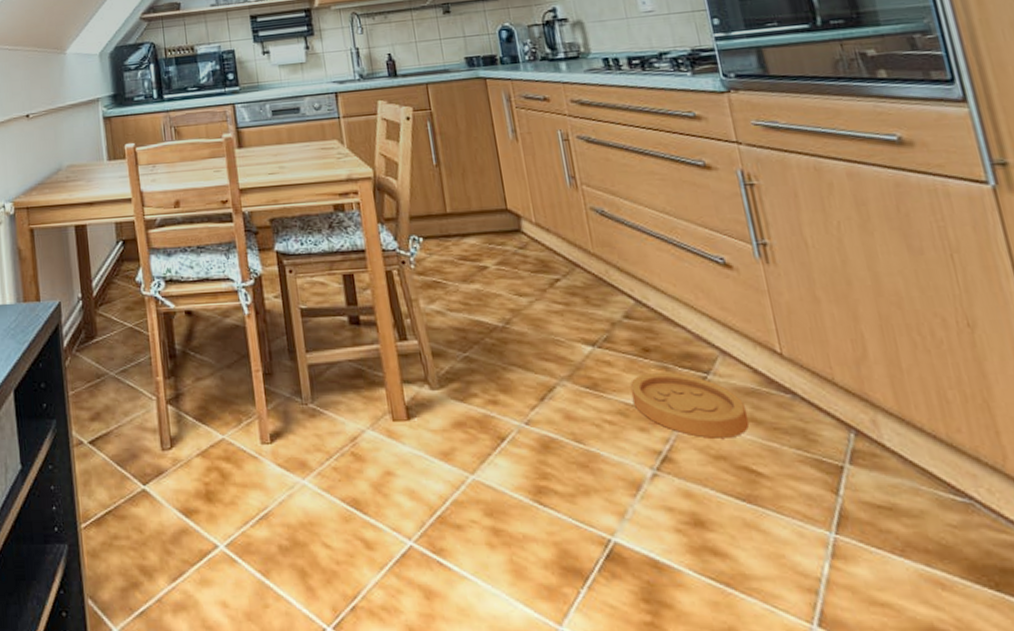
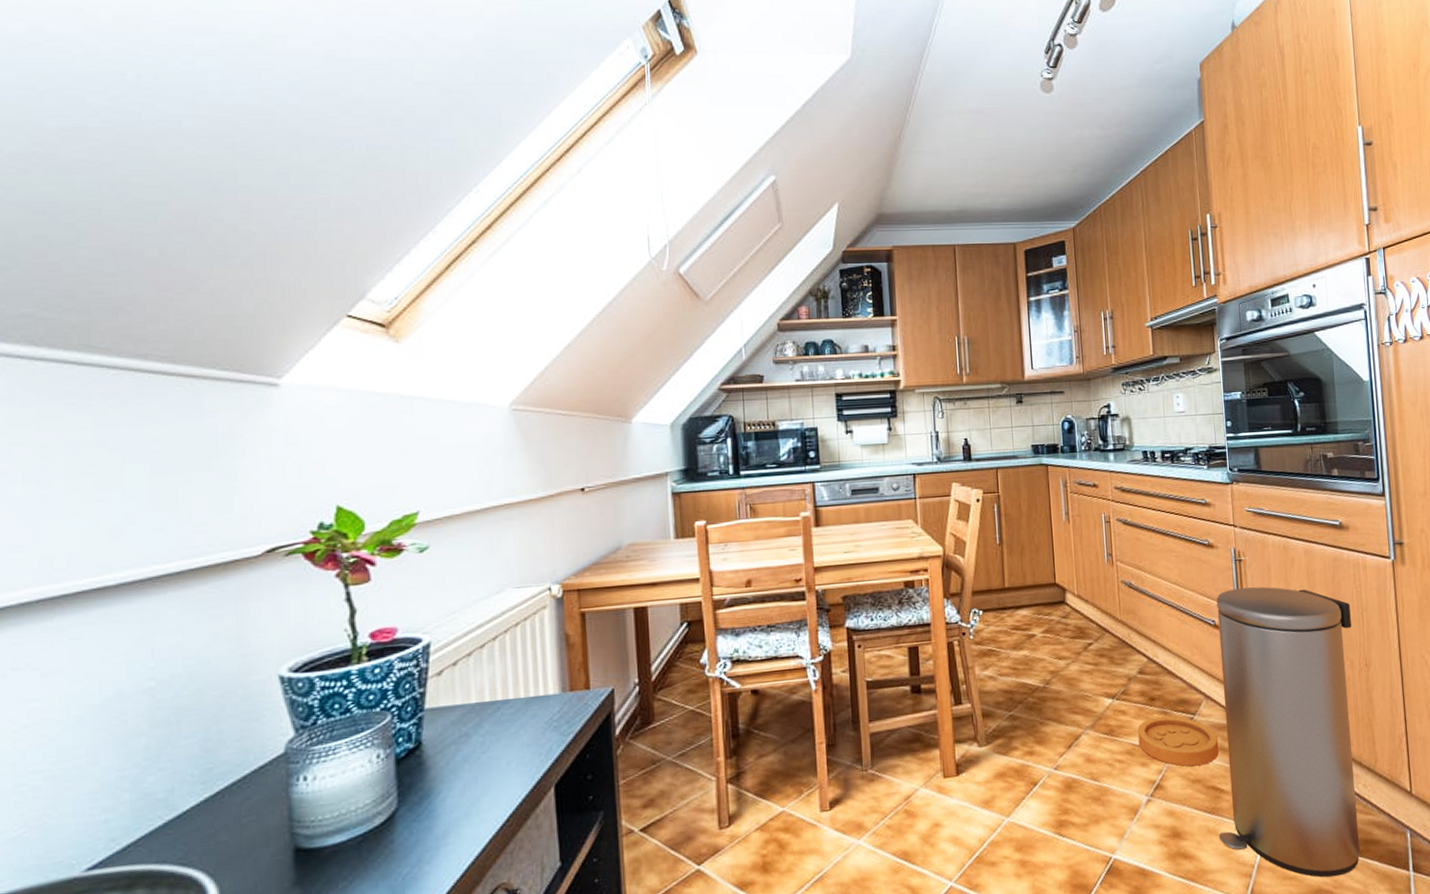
pedal bin: none [722,217,996,614] -> present [1216,586,1360,878]

